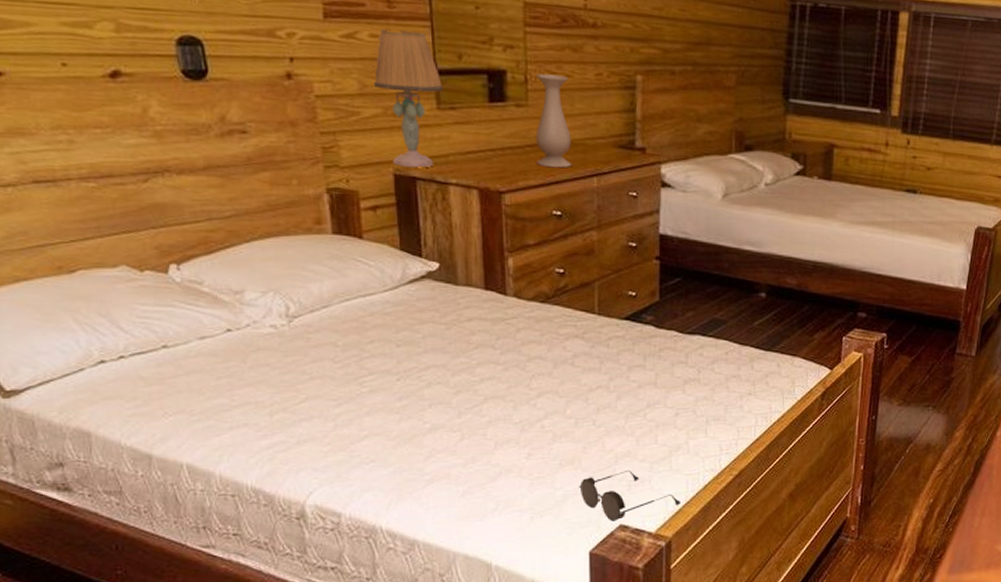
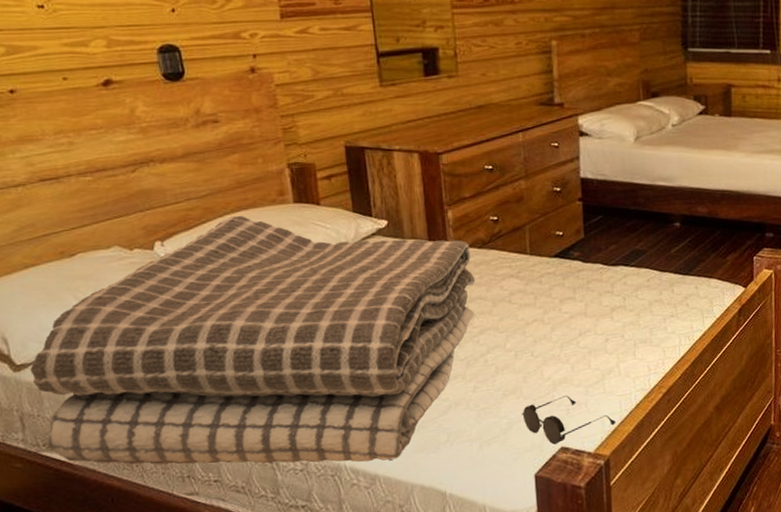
towel: none [21,242,536,526] -> present [30,215,476,466]
table lamp: present [371,29,444,168] -> none [323,22,385,140]
vase: present [536,73,573,168] -> none [464,47,500,128]

